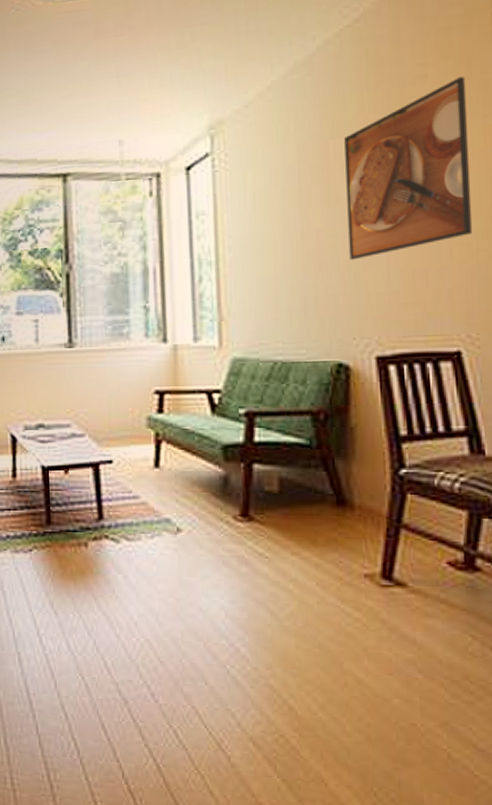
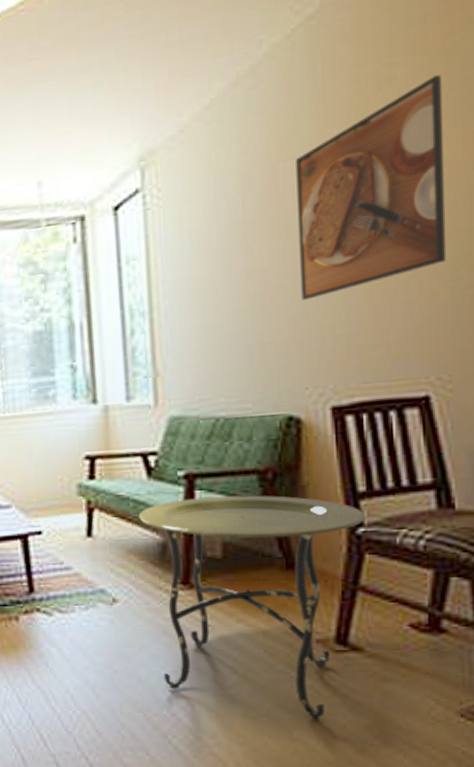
side table: none [202,434,407,653] -> present [138,495,365,720]

